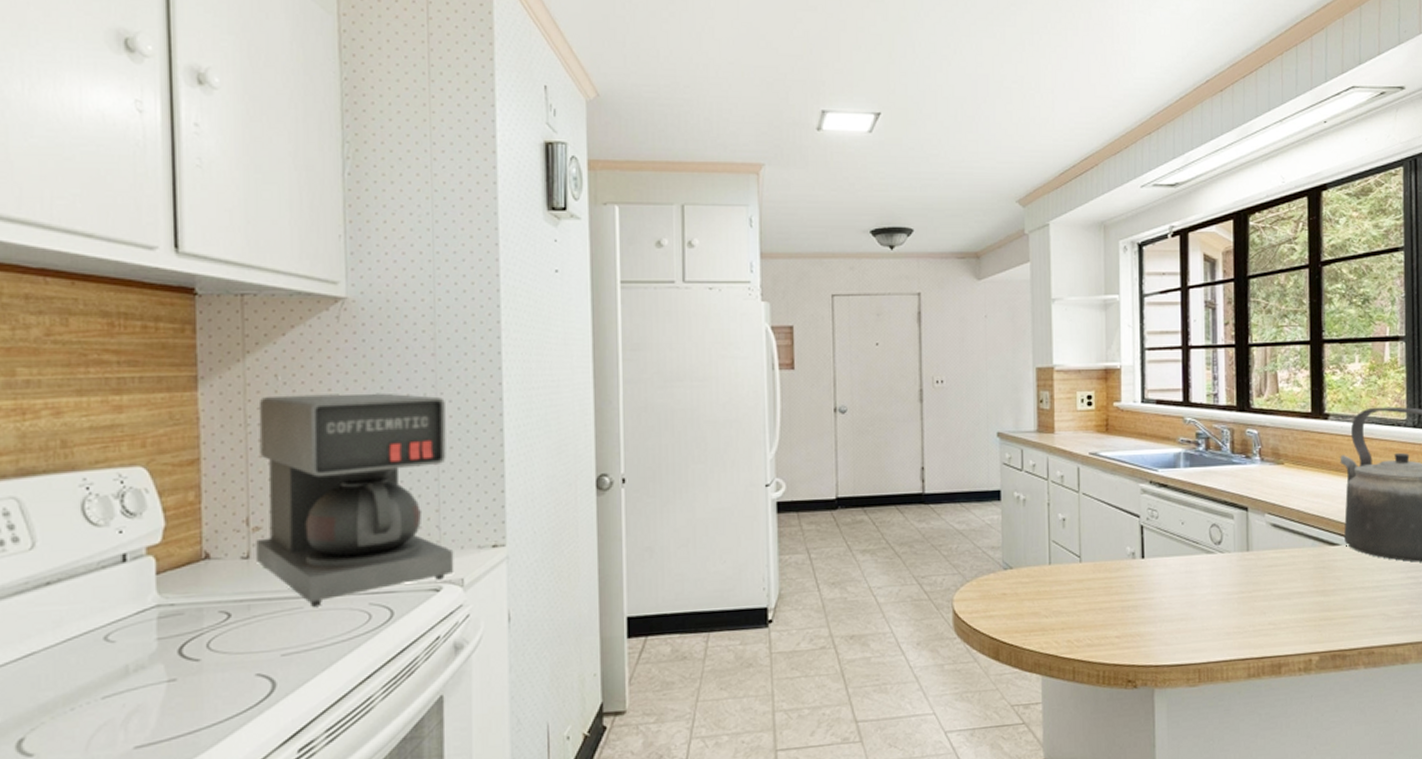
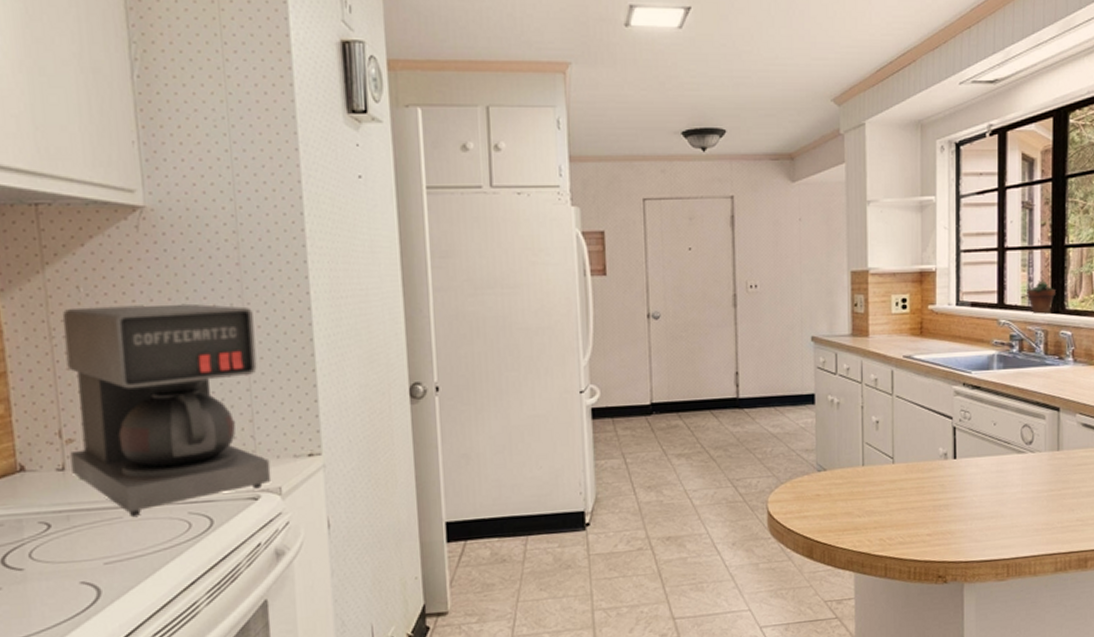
succulent plant: none [1212,369,1240,413] -> present [1027,270,1055,314]

